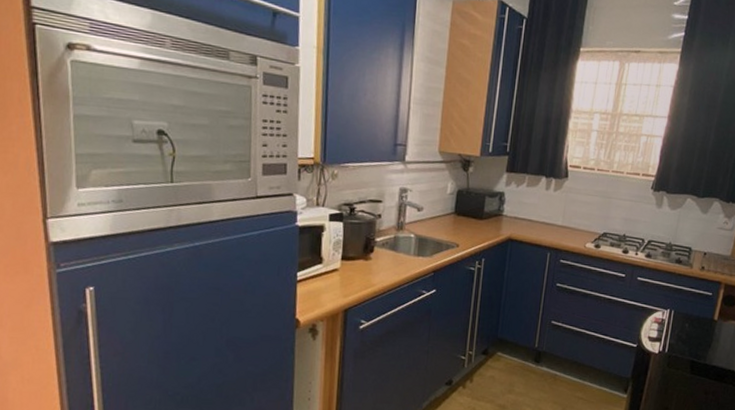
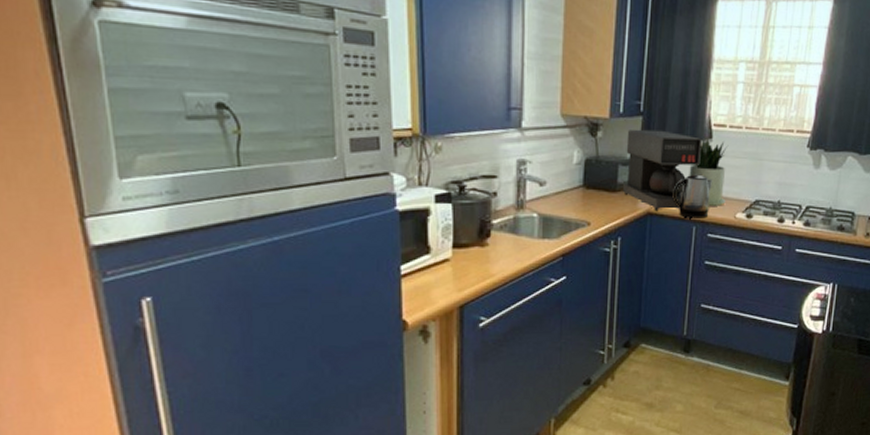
coffee maker: none [488,166,559,237] -> present [623,129,702,210]
kettle: none [531,207,566,247] -> present [672,174,712,220]
planter: none [546,177,582,236] -> present [689,138,729,206]

